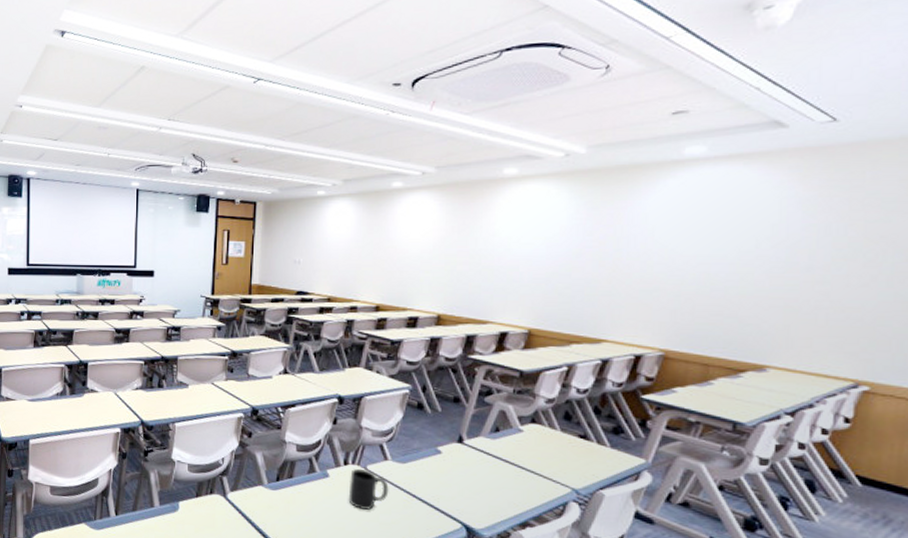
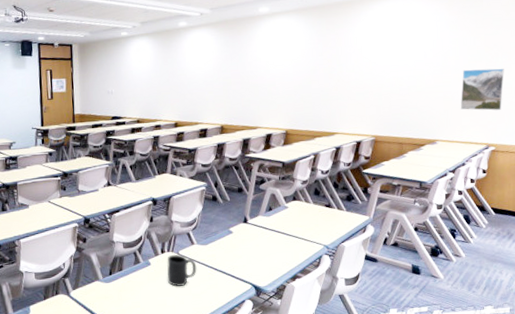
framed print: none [812,270,896,333] -> present [460,68,504,111]

